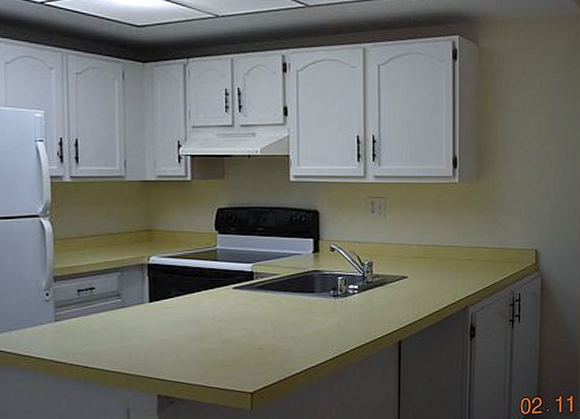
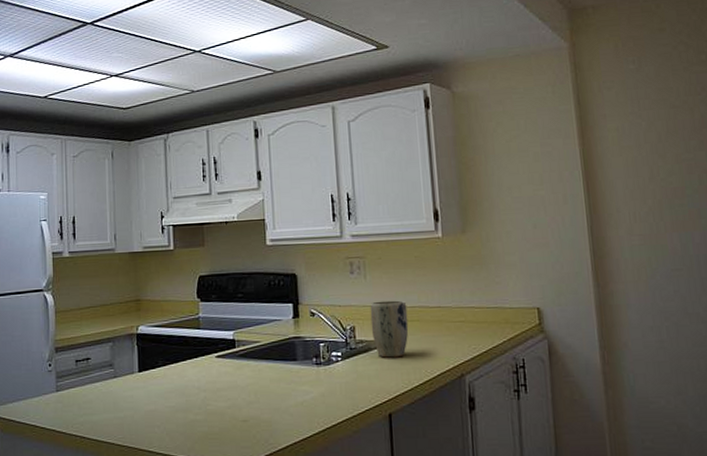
plant pot: none [388,239,422,291] -> present [370,300,409,358]

